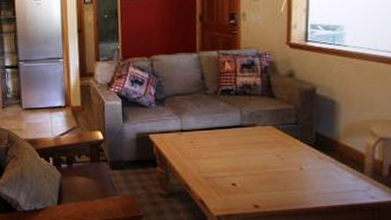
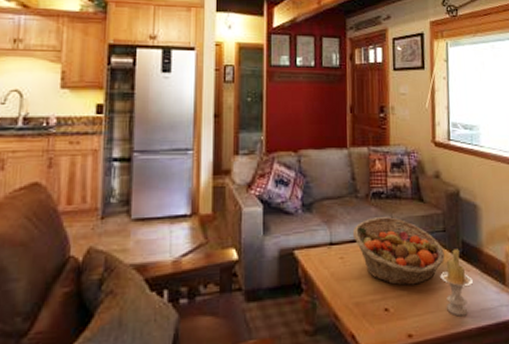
fruit basket: none [201,110,295,167] -> present [352,217,445,286]
candle: none [290,139,326,196] -> present [440,249,473,317]

